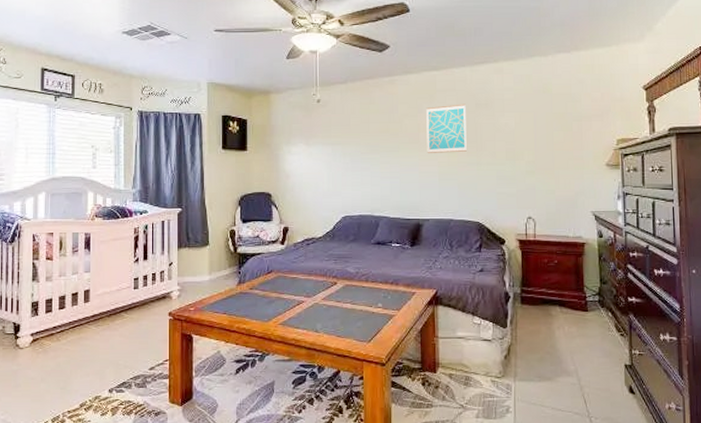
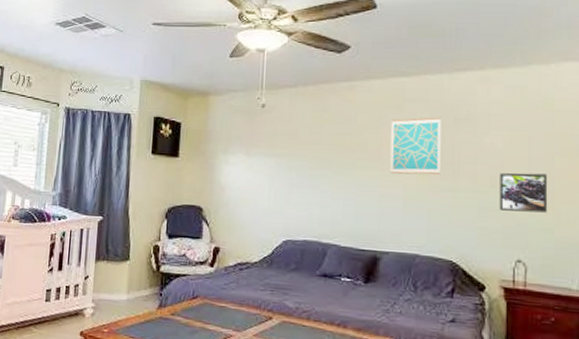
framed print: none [513,146,550,178] -> present [499,172,548,213]

